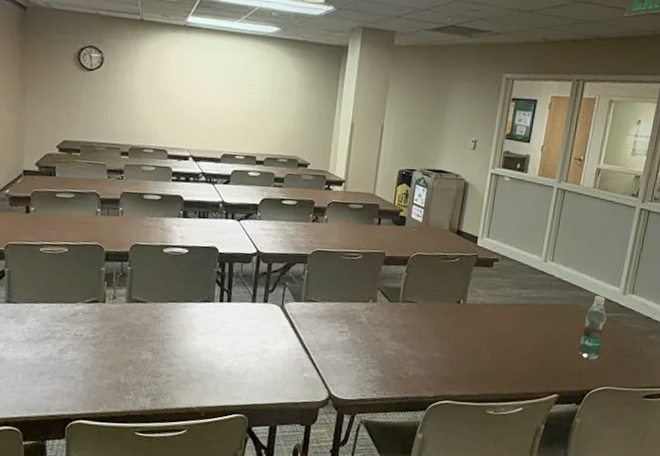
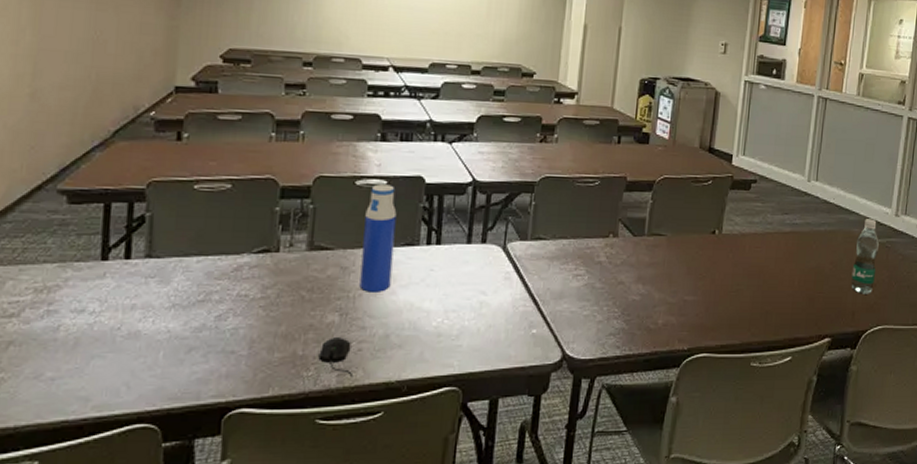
computer mouse: none [136,371,162,402] -> present [318,338,352,377]
water bottle: none [167,252,196,338] -> present [359,184,397,292]

